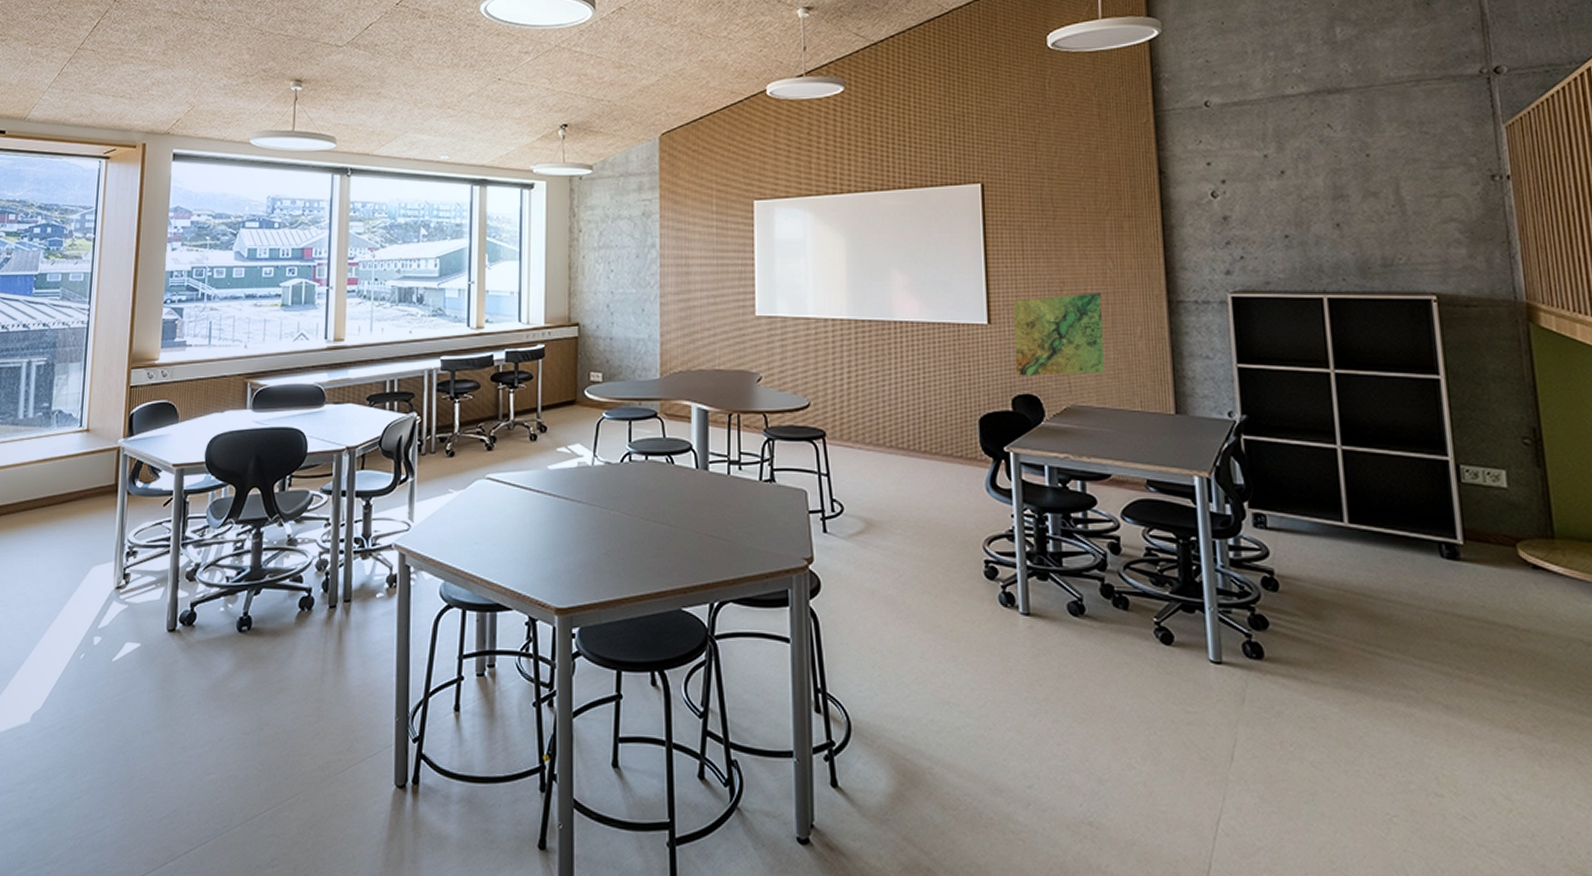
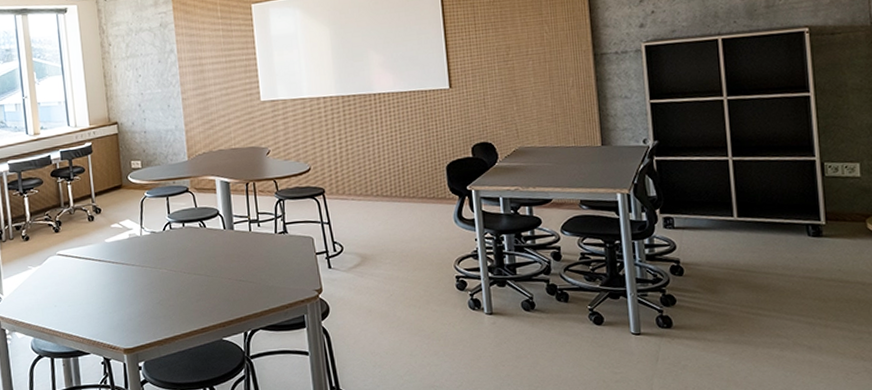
map: present [1013,293,1105,376] -> none [469,53,545,129]

